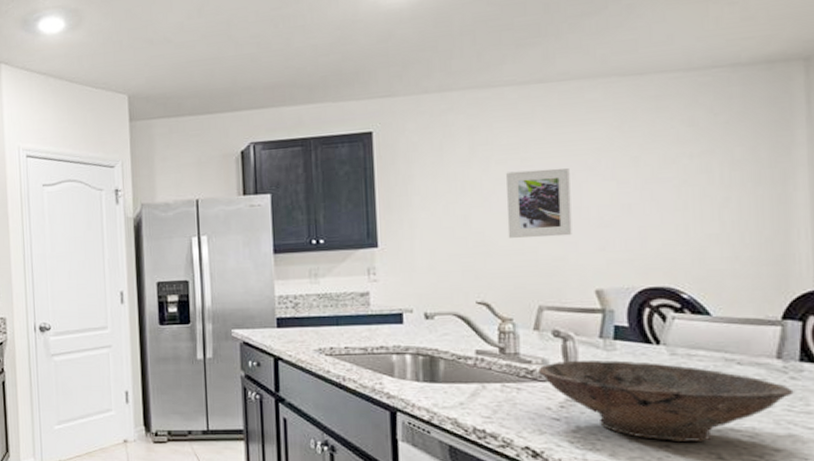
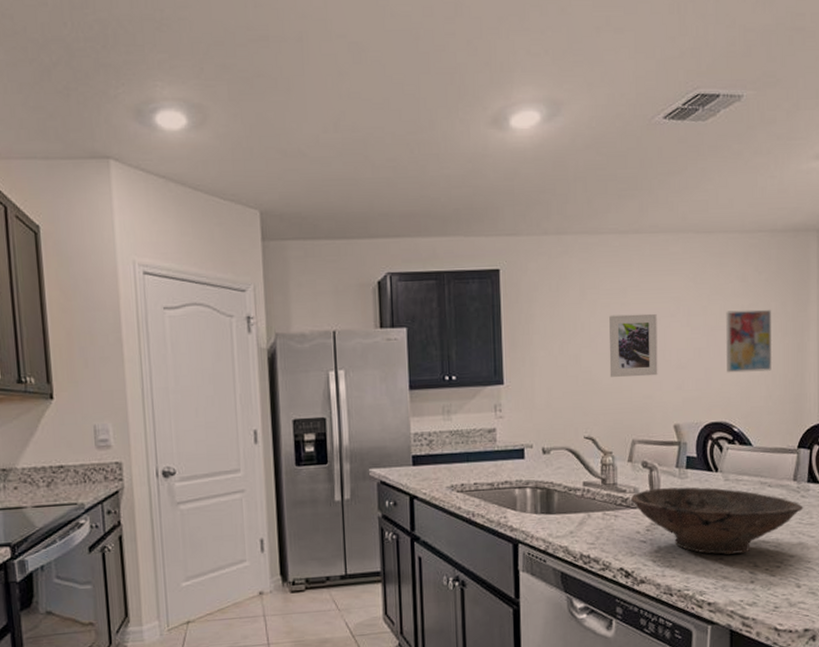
wall art: none [667,156,738,231] -> present [726,309,772,373]

